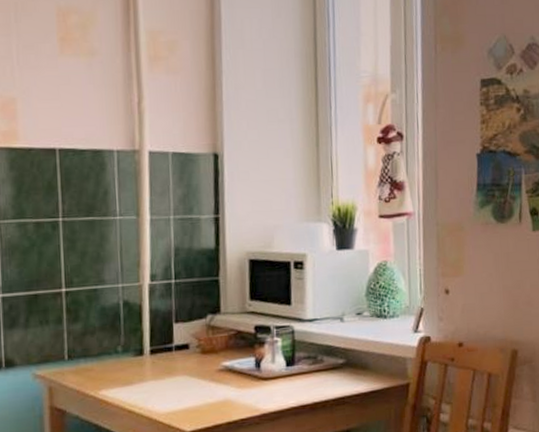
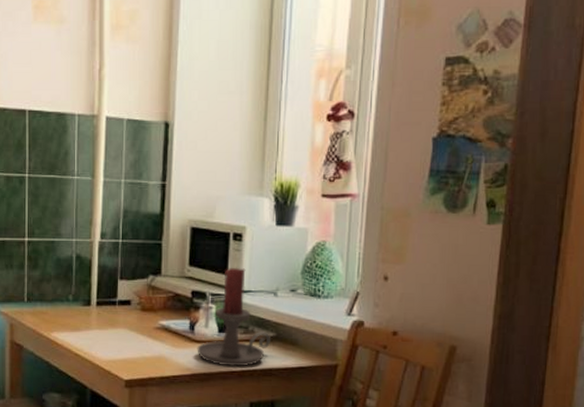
candle holder: none [264,296,342,402] -> present [197,267,271,367]

